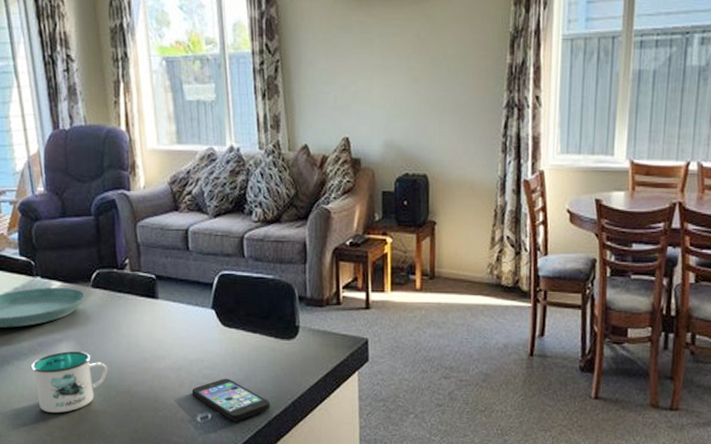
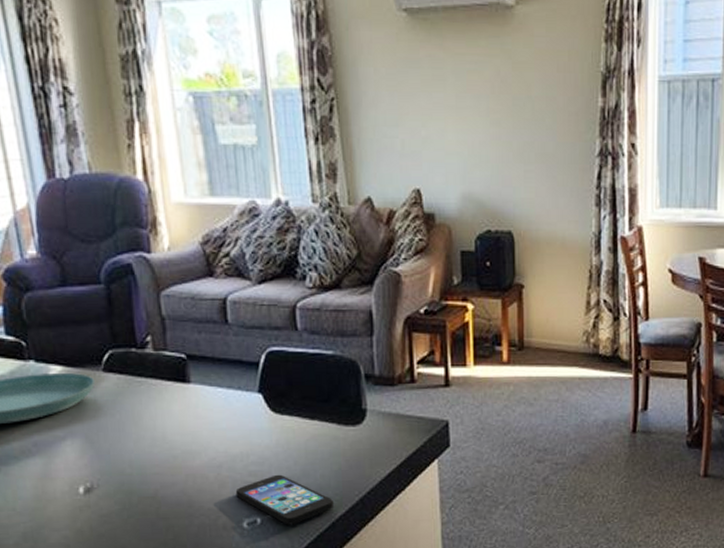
mug: present [30,351,108,413] -> none [23,451,127,528]

